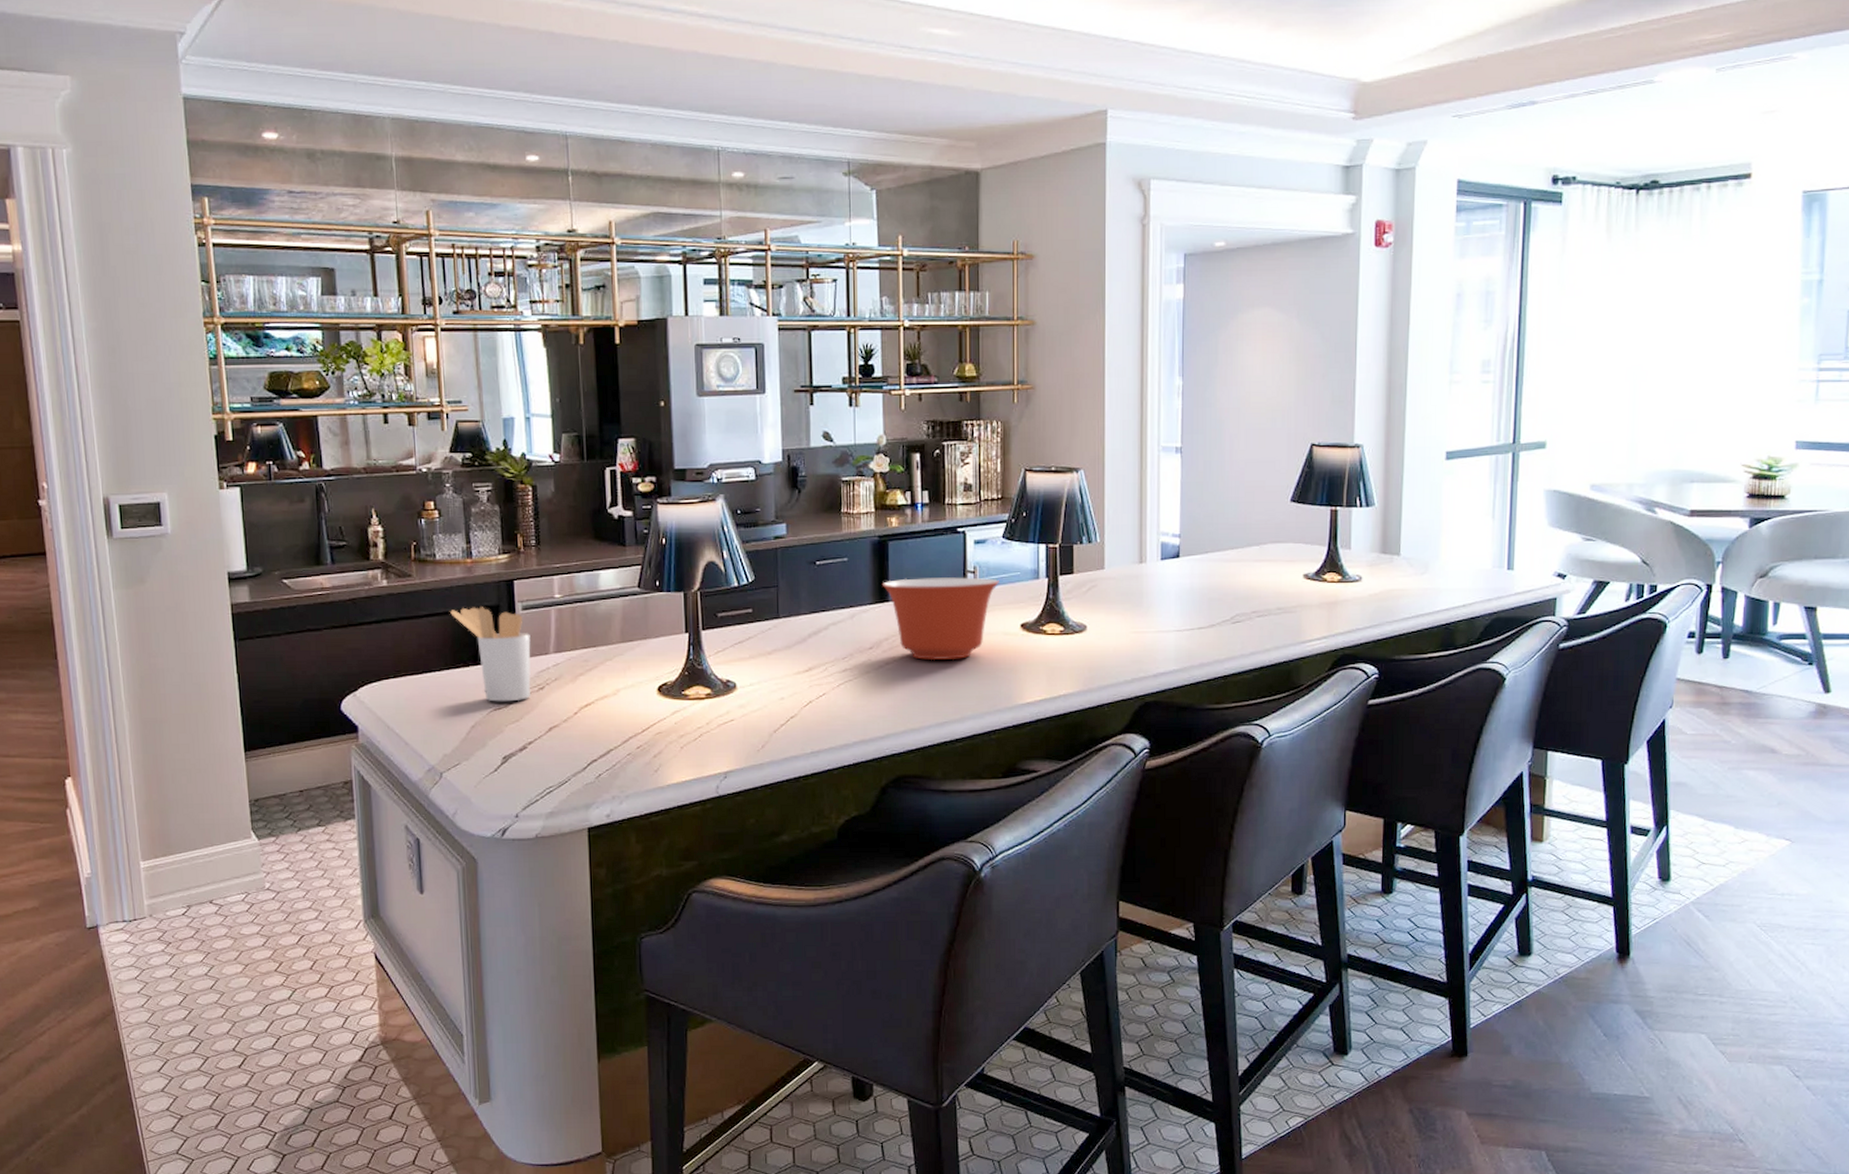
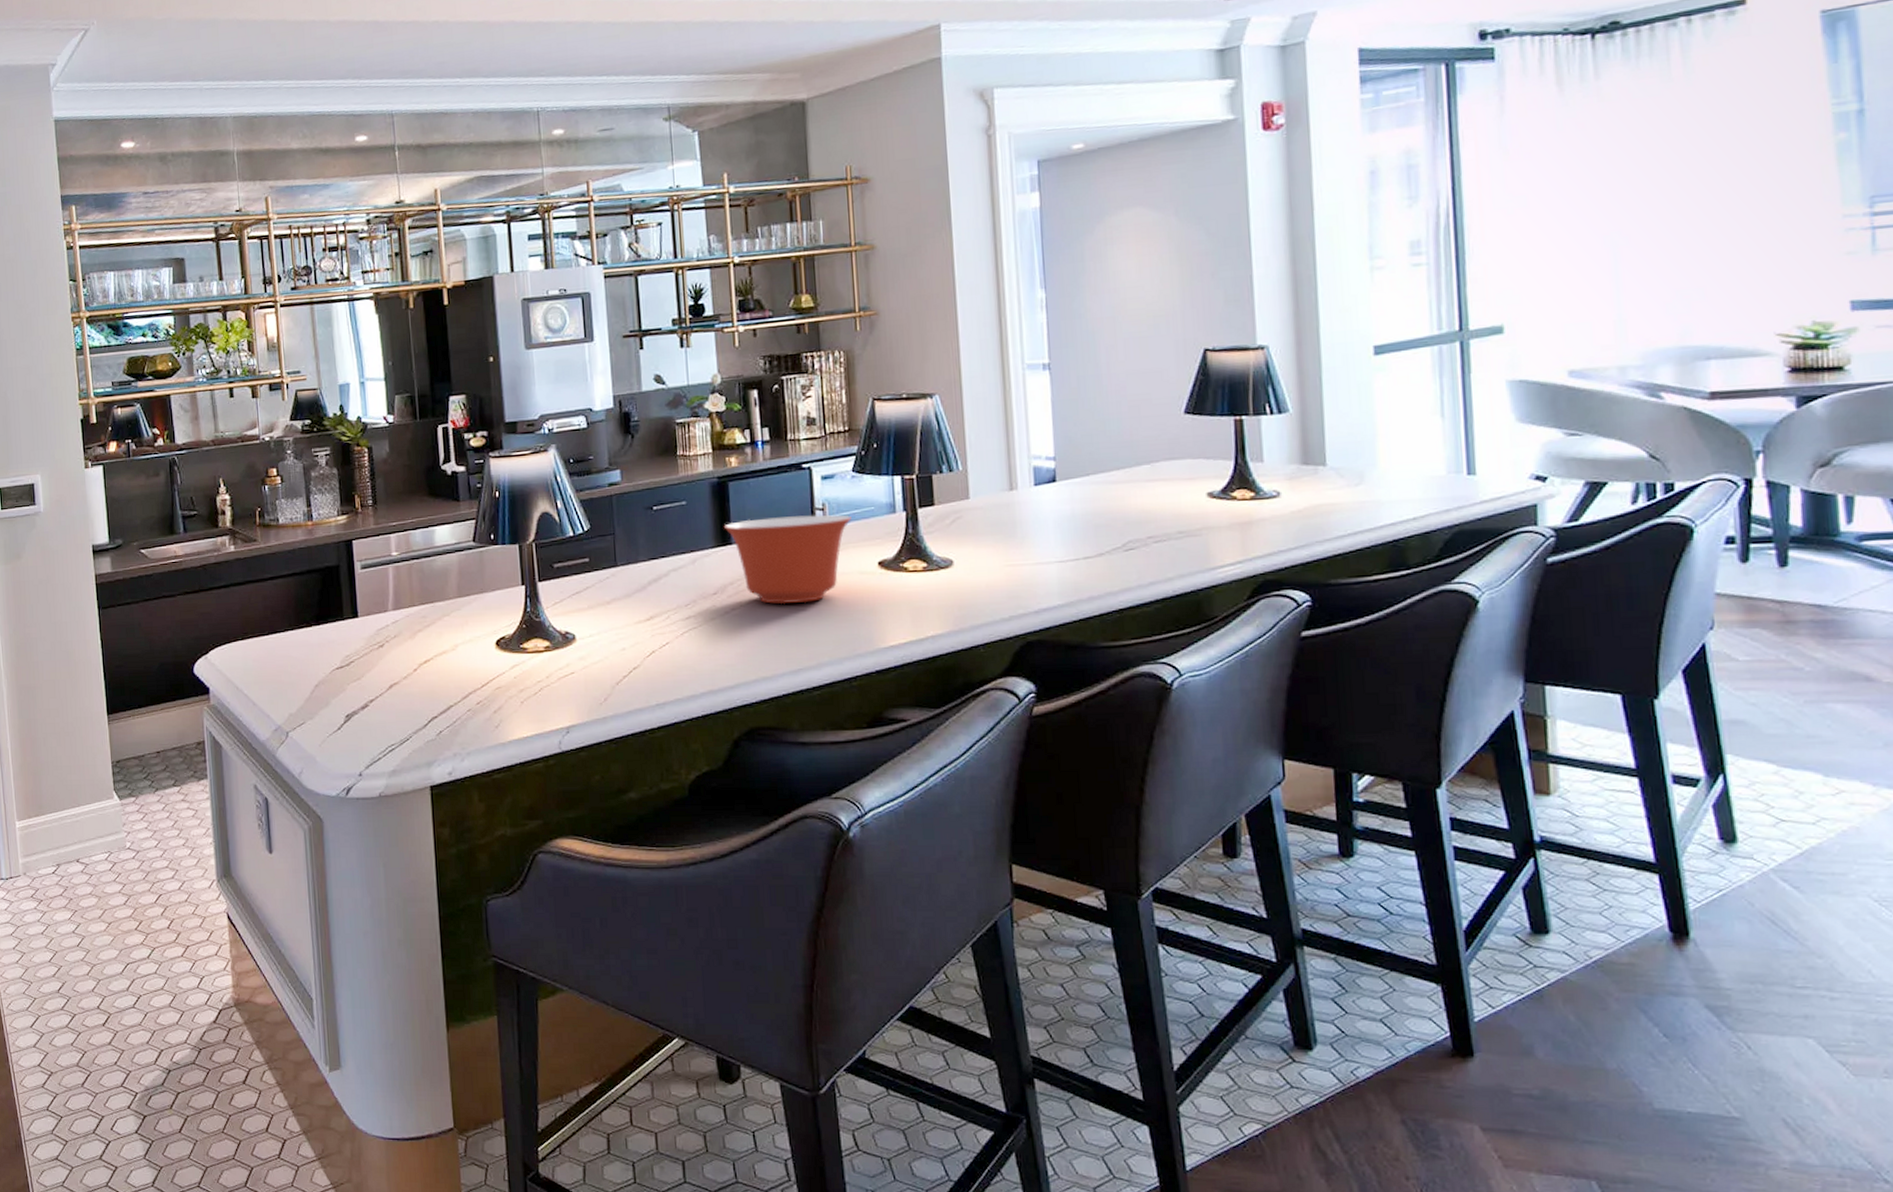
utensil holder: present [450,607,531,702] -> none [293,567,371,661]

